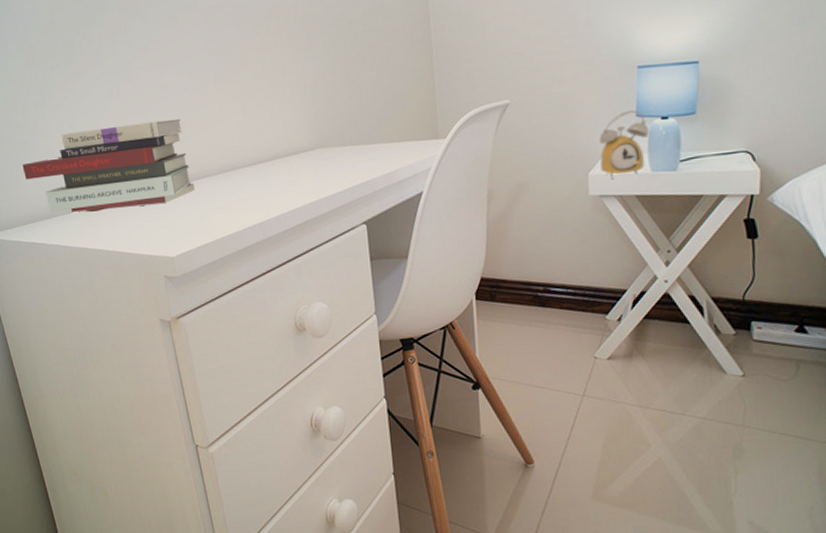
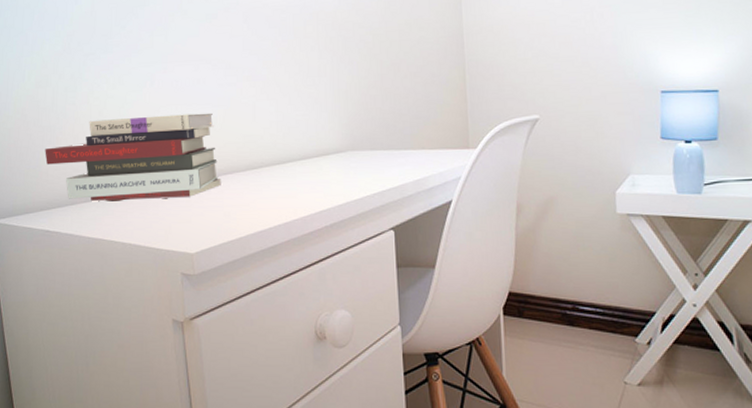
alarm clock: present [598,109,649,178] -> none [625,132,674,198]

